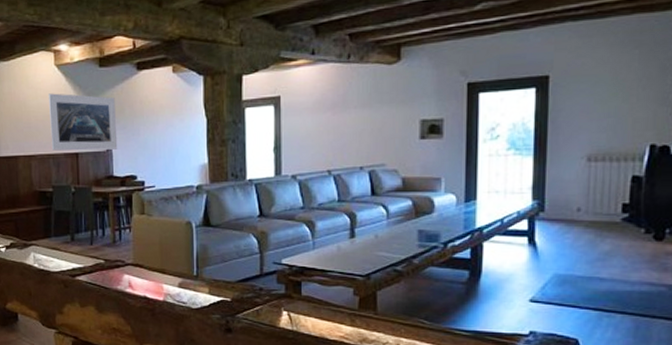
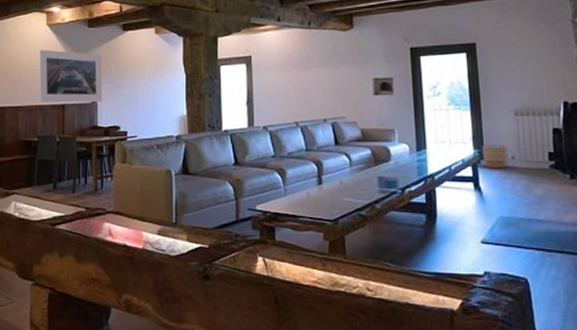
planter: none [542,194,574,222] -> present [481,144,509,169]

